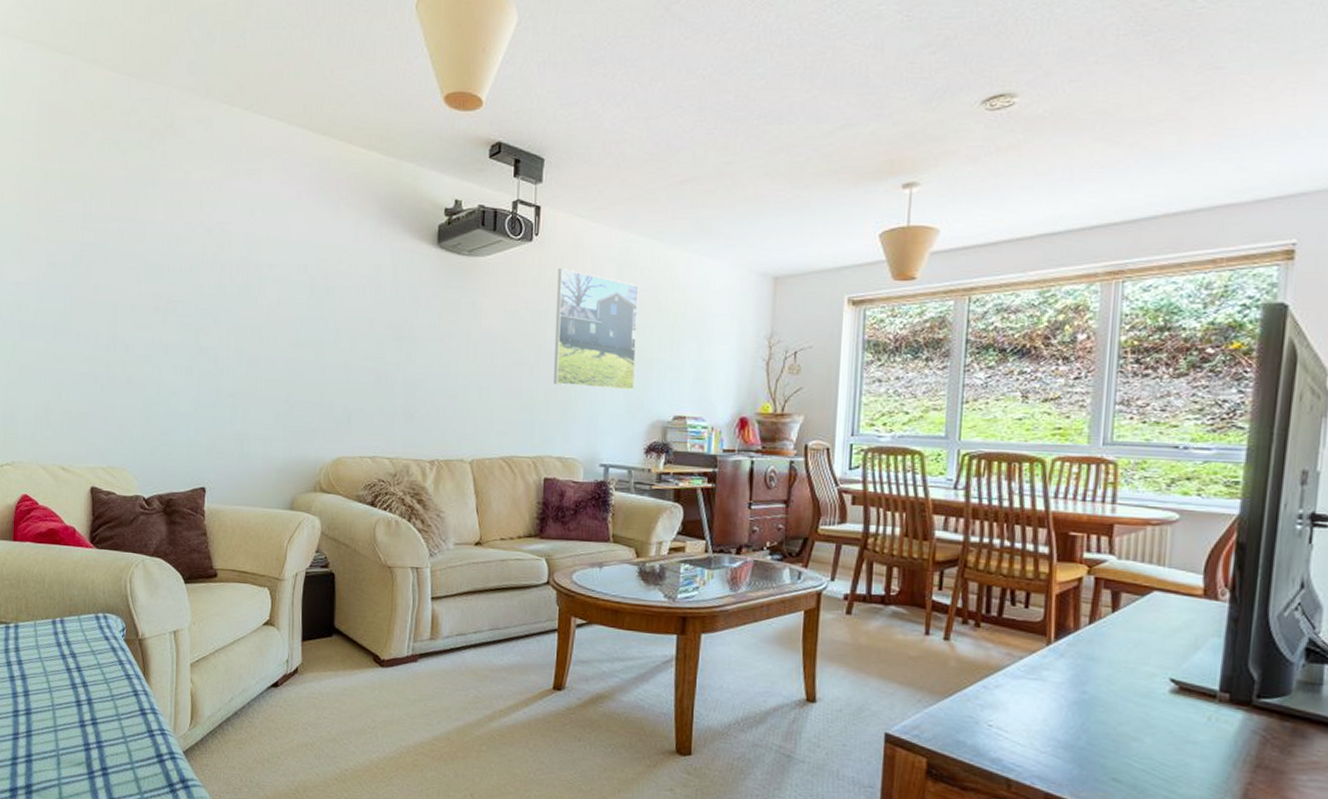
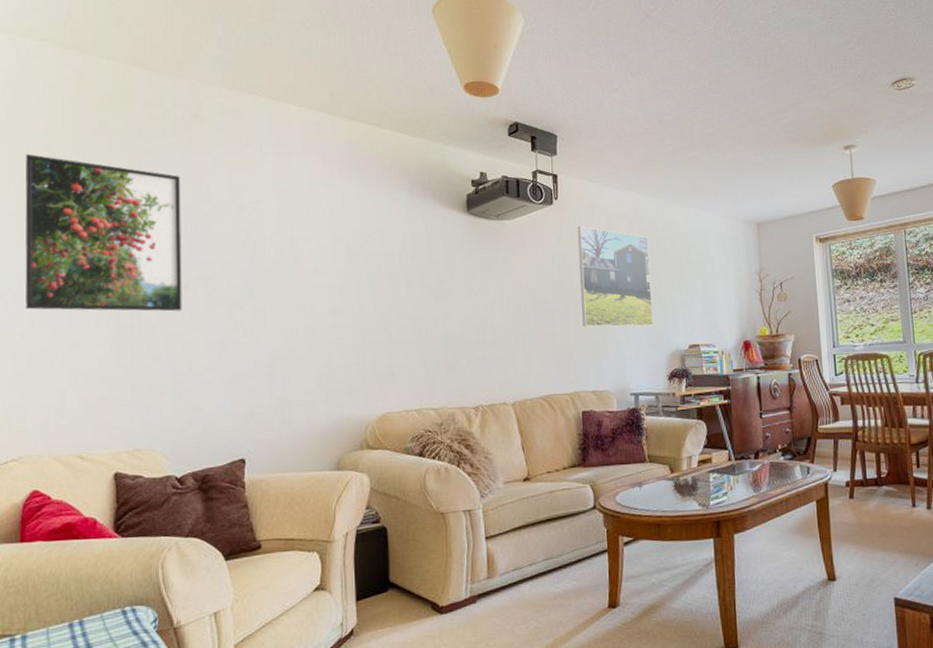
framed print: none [17,162,155,333] -> present [25,153,182,312]

